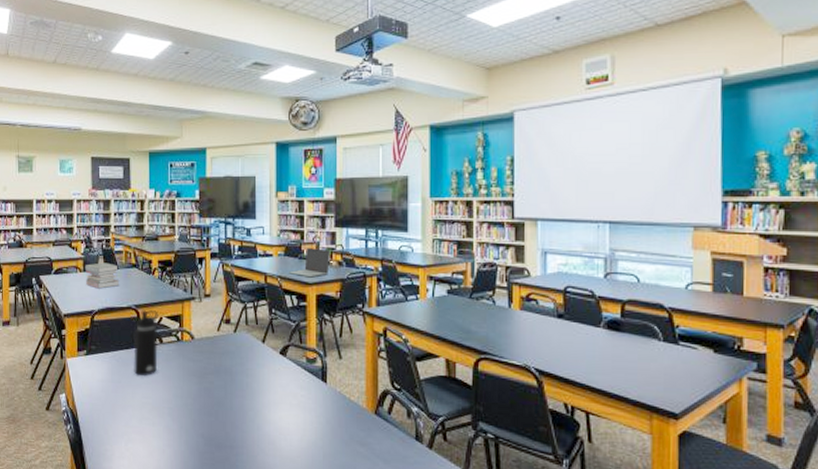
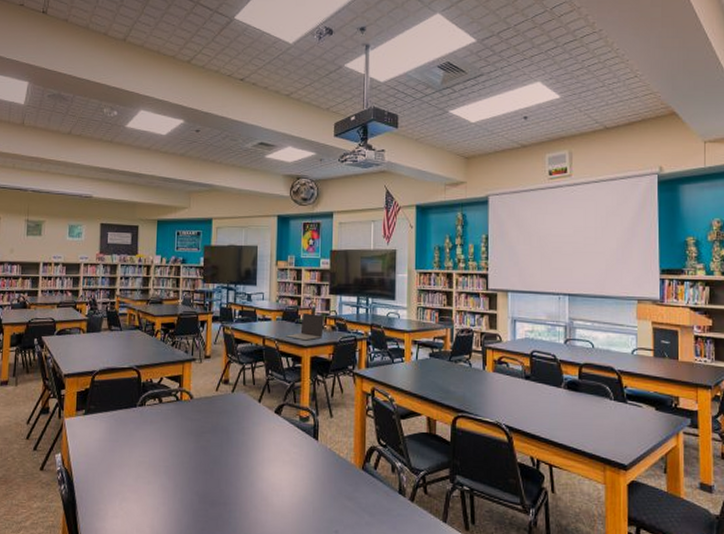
books: present [85,262,119,289] -> none [88,324,121,350]
water bottle: present [133,309,159,377] -> none [132,369,159,436]

